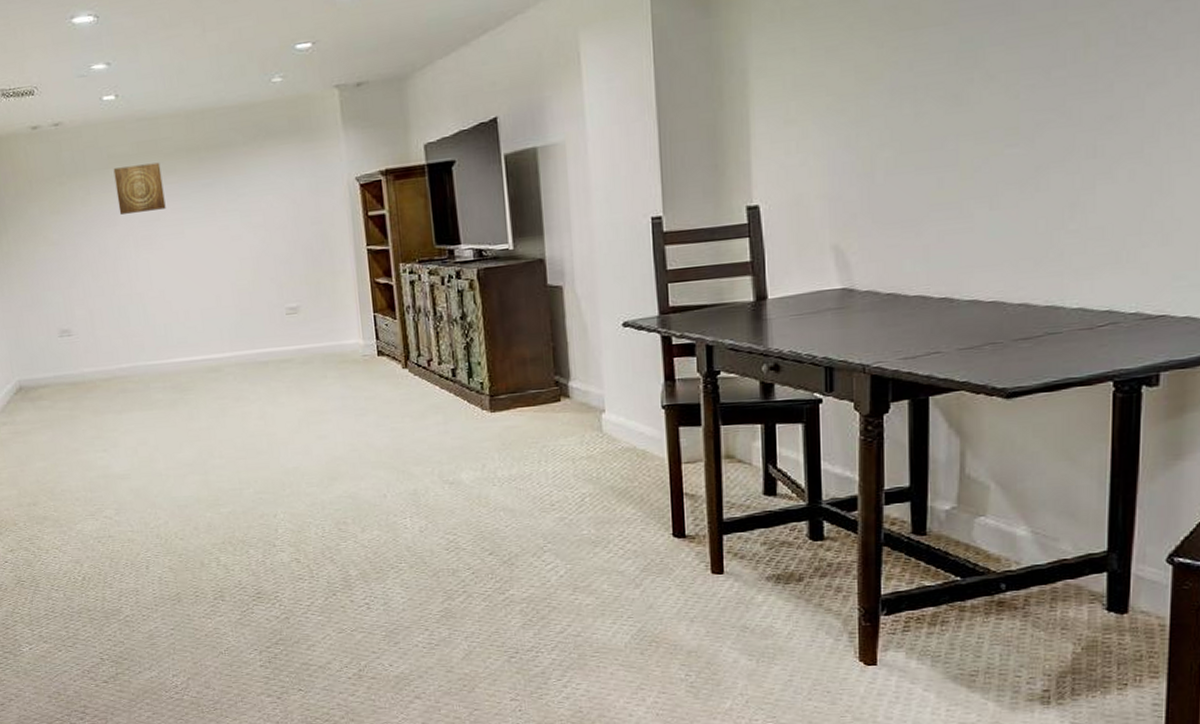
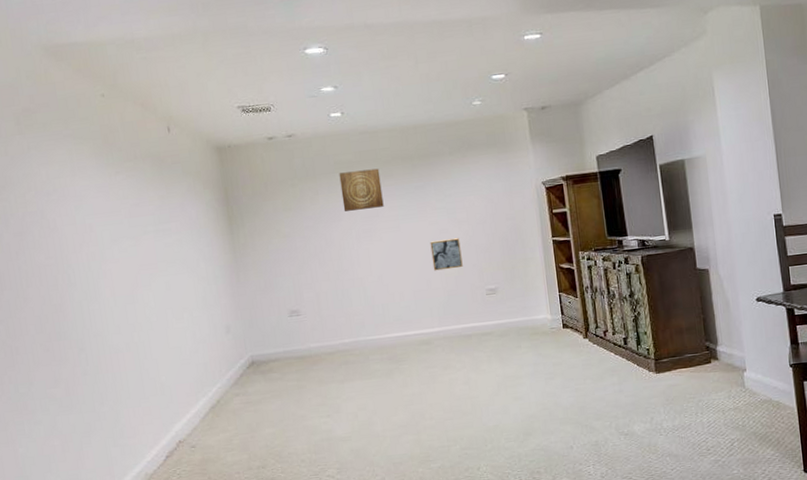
wall art: none [220,246,259,286] -> present [430,238,463,271]

